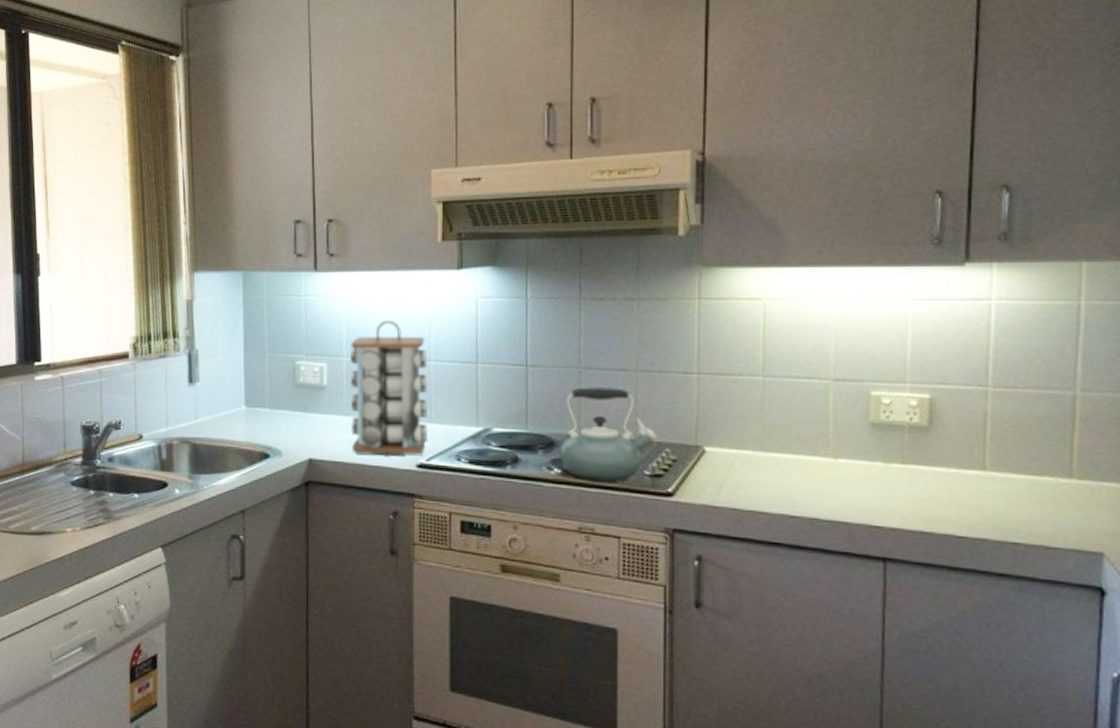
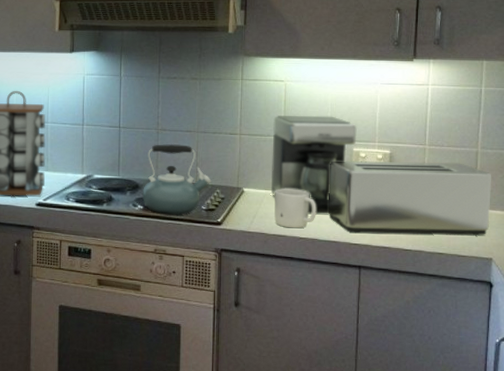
coffee maker: none [745,346,876,483] -> present [270,115,357,214]
mug: none [751,448,815,503] -> present [274,188,316,229]
toaster: none [833,409,1101,518] -> present [327,160,492,235]

